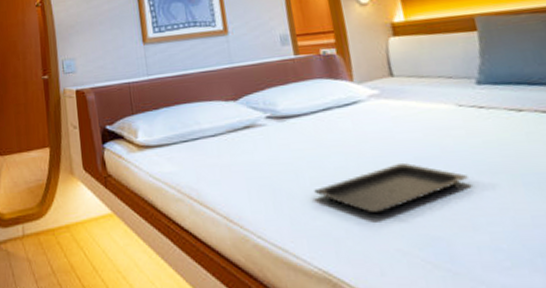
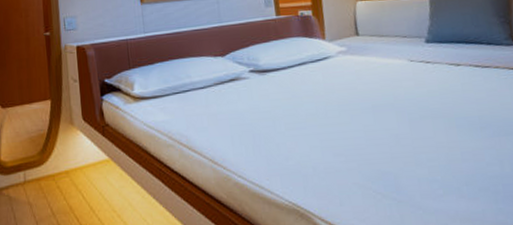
serving tray: present [314,162,468,214] -> none [288,109,414,154]

